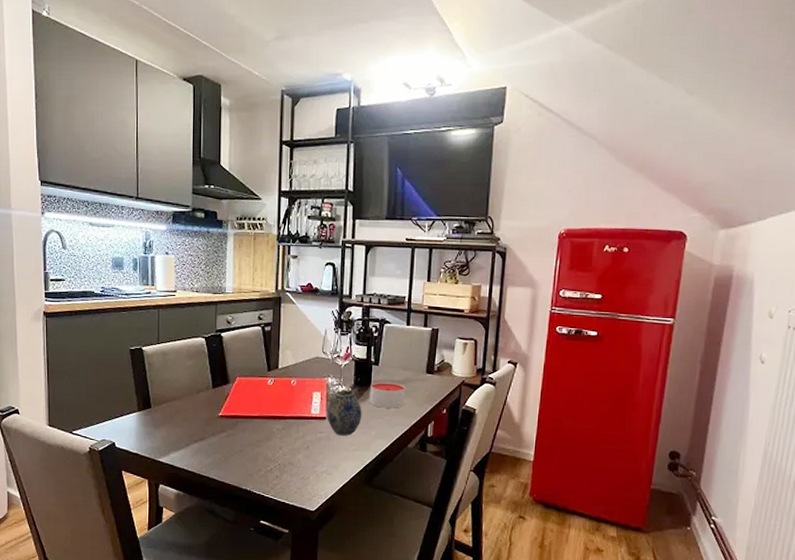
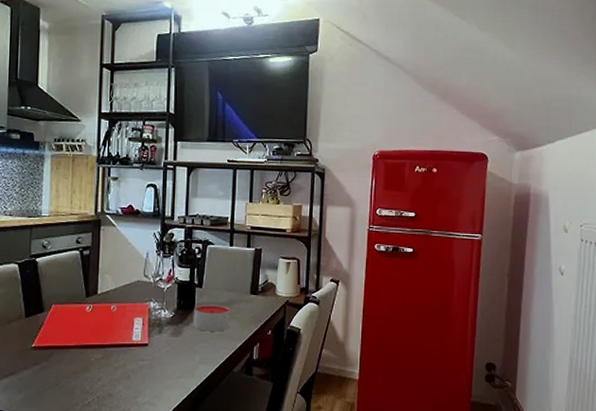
teapot: present [326,389,362,436] -> none [148,313,186,362]

